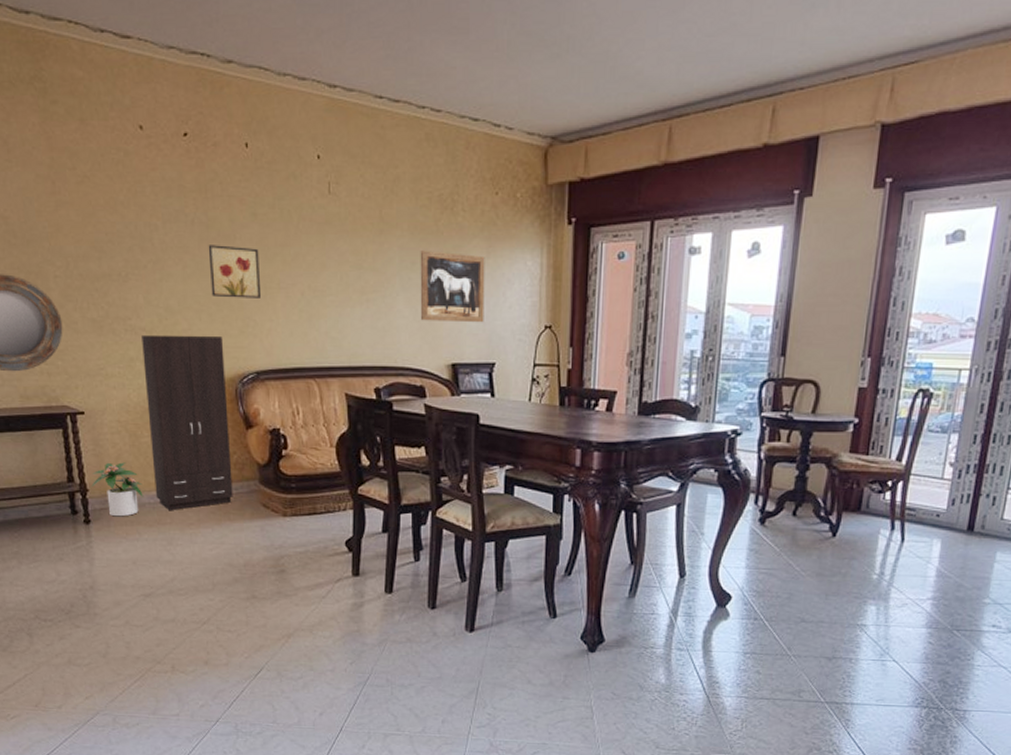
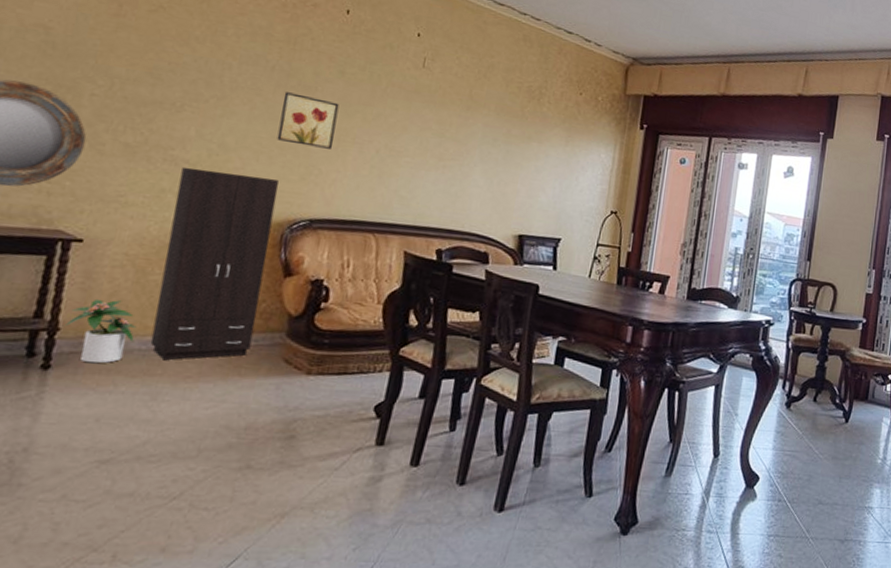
wall art: present [420,251,485,323] -> none [495,130,564,201]

